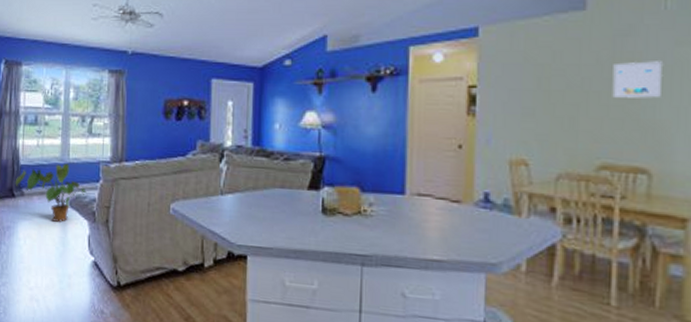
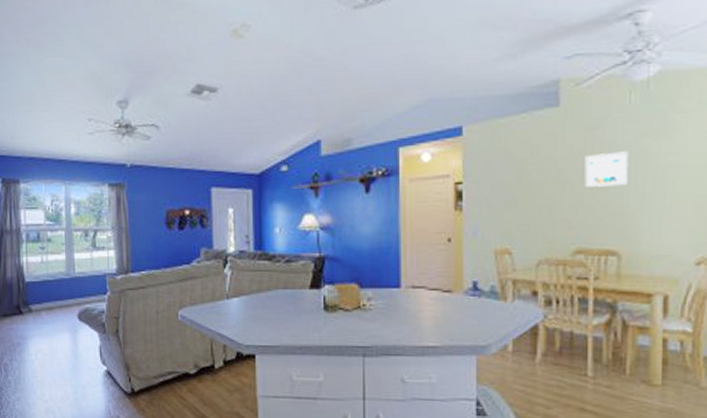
house plant: present [15,163,87,222] -> none [22,278,95,335]

